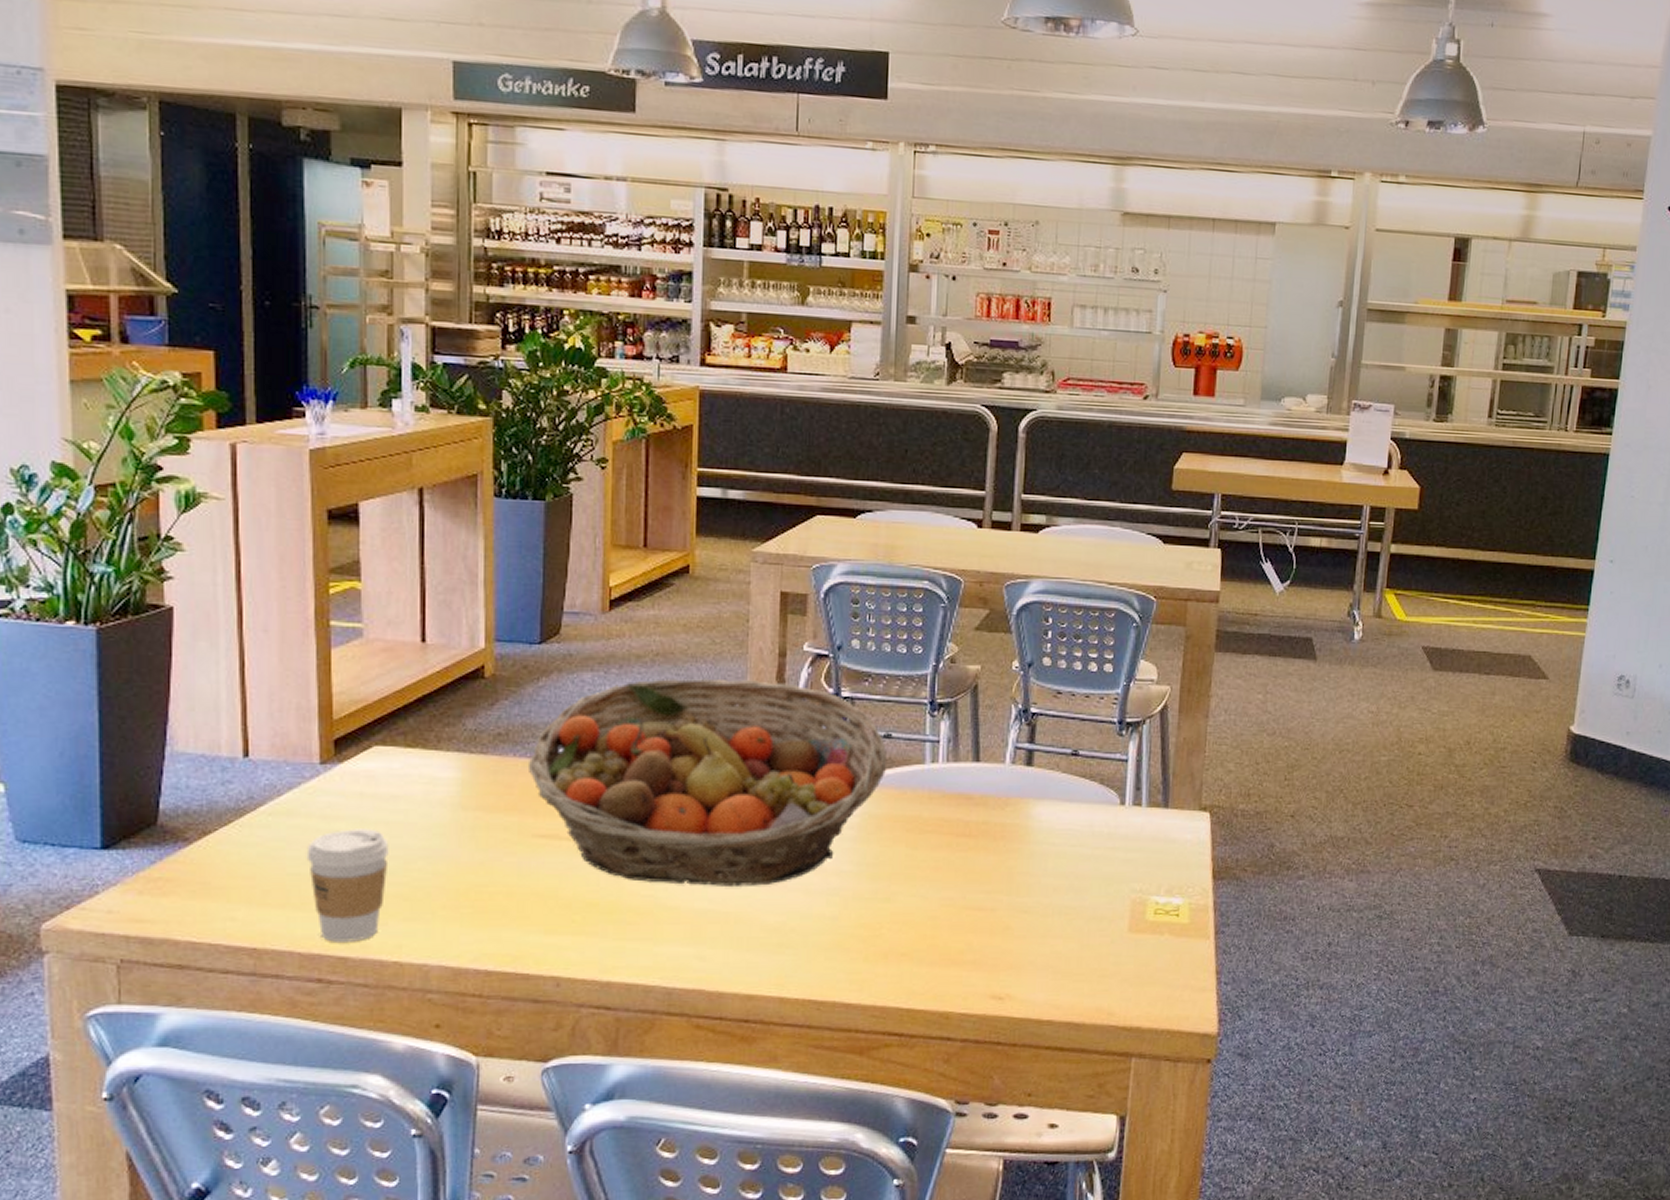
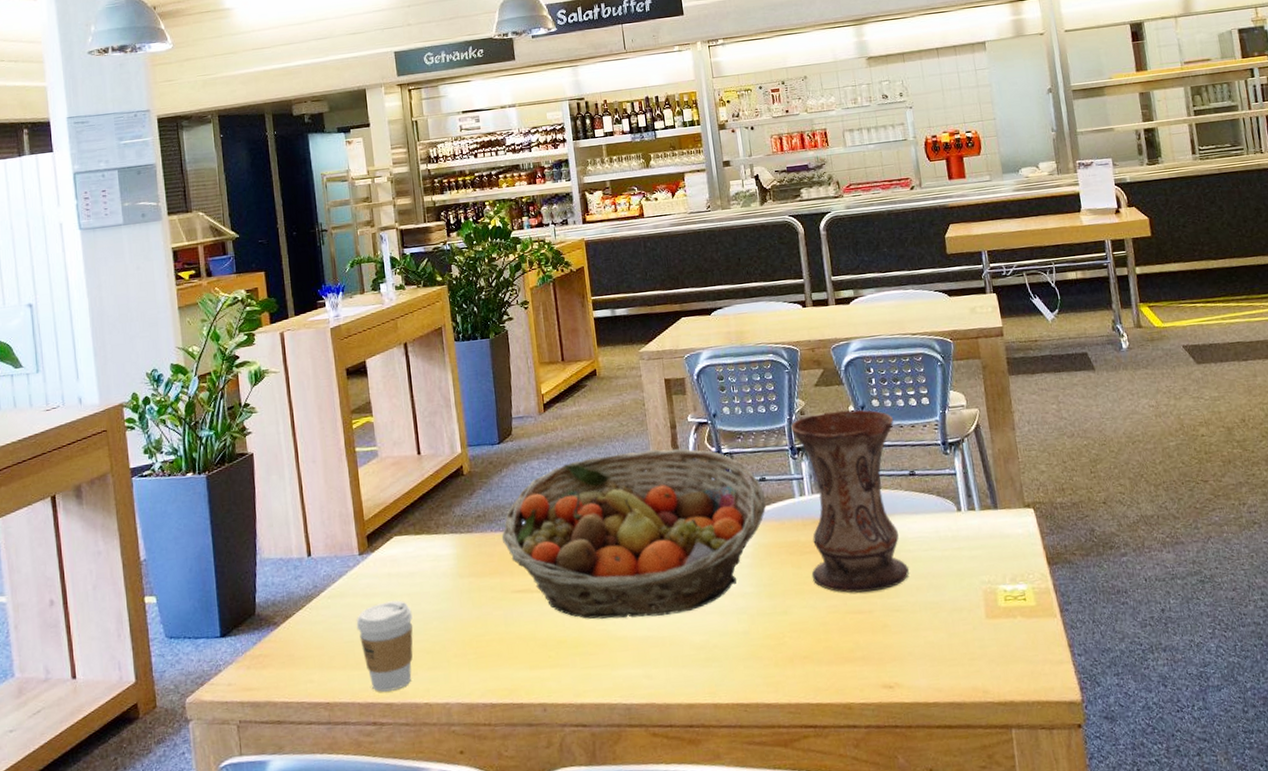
vase: none [928,664,1066,887] -> present [791,409,909,593]

